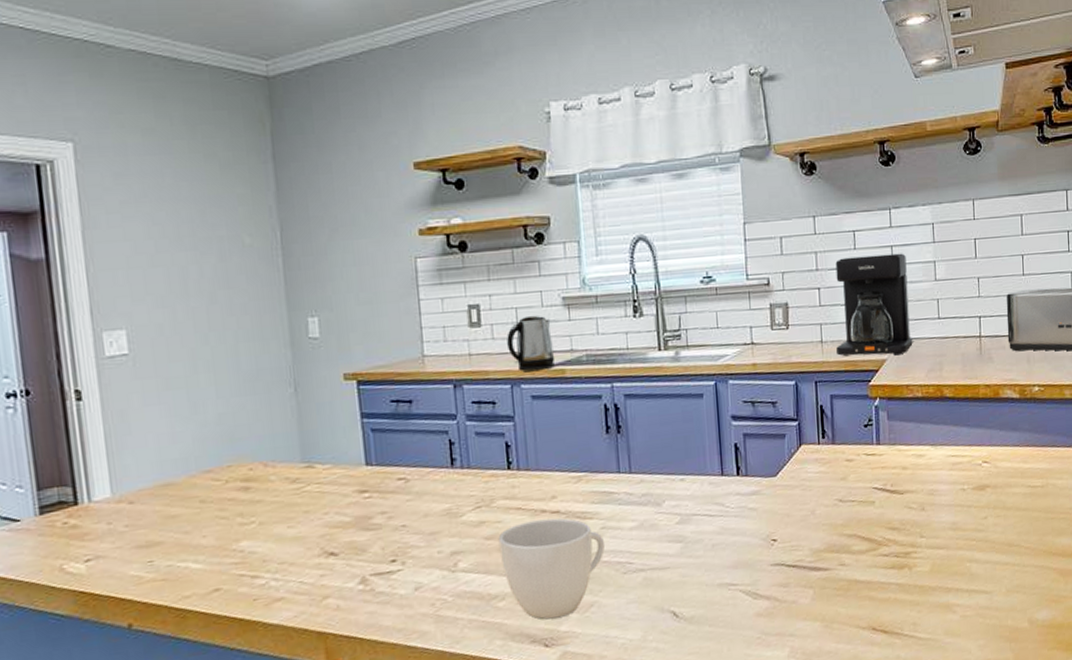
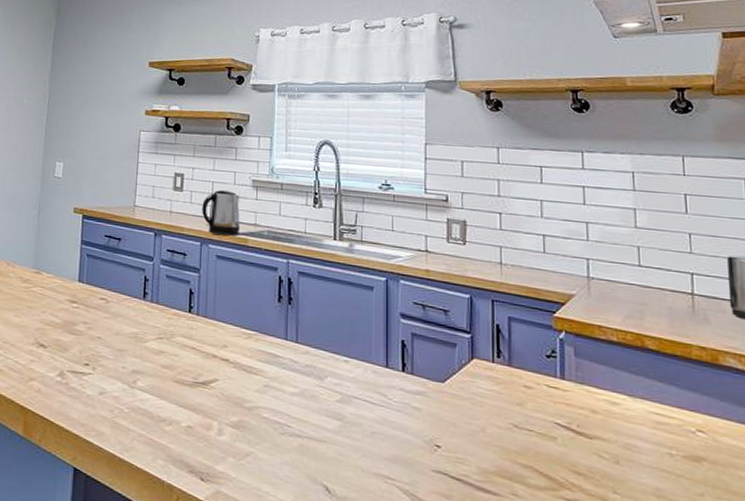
cup: present [498,518,605,620] -> none [172,361,266,458]
coffee maker: present [835,253,913,357] -> none [517,189,607,293]

